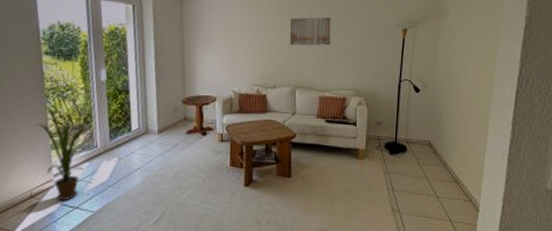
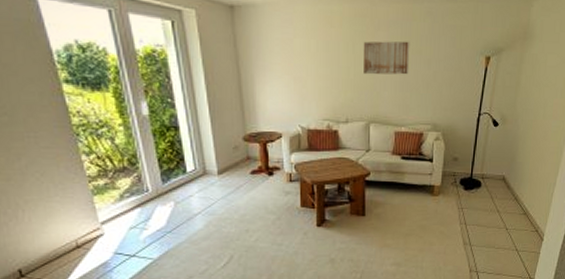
house plant: present [37,104,94,200] -> none [70,144,139,249]

